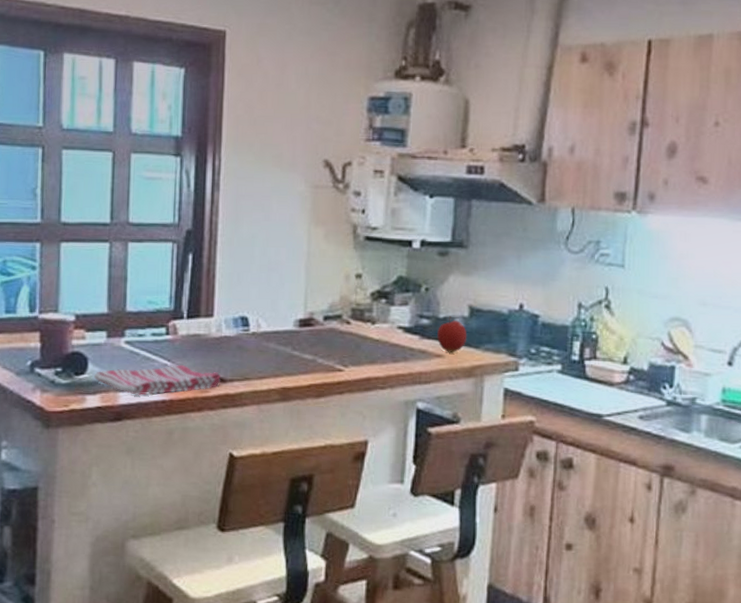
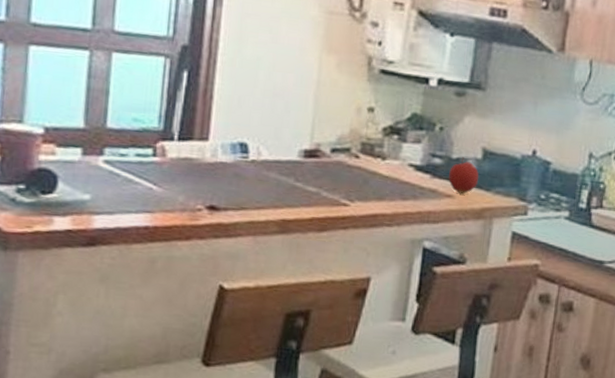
dish towel: present [93,364,221,396] -> none [64,189,214,221]

